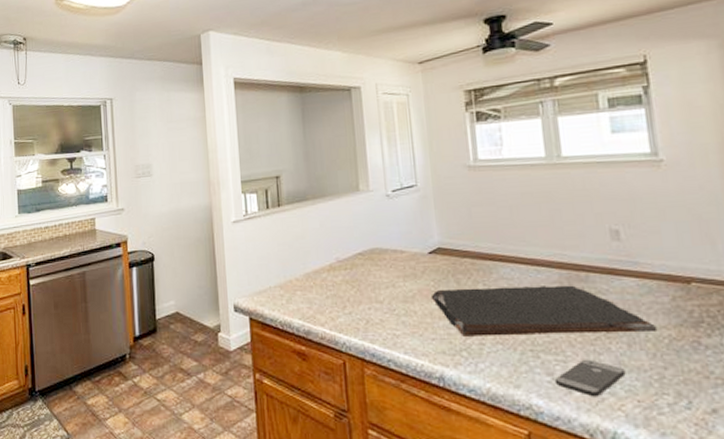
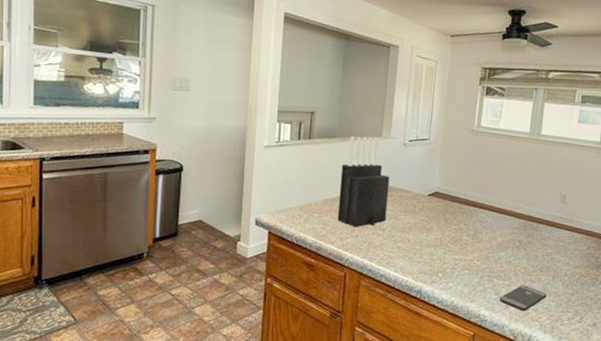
knife block: none [318,193,382,303] -> present [337,136,390,228]
cutting board: present [431,285,658,336] -> none [423,225,574,270]

